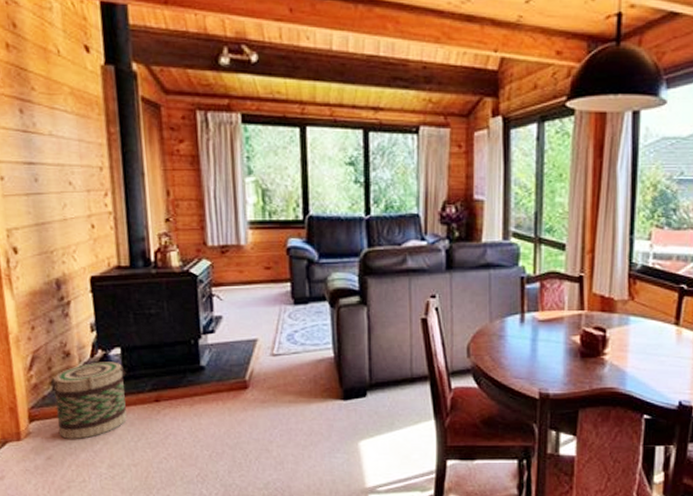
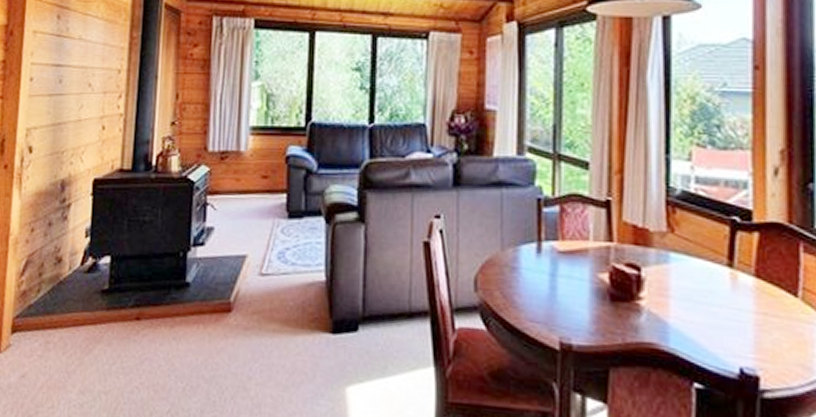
basket: present [50,362,127,439] -> none [37,270,113,357]

